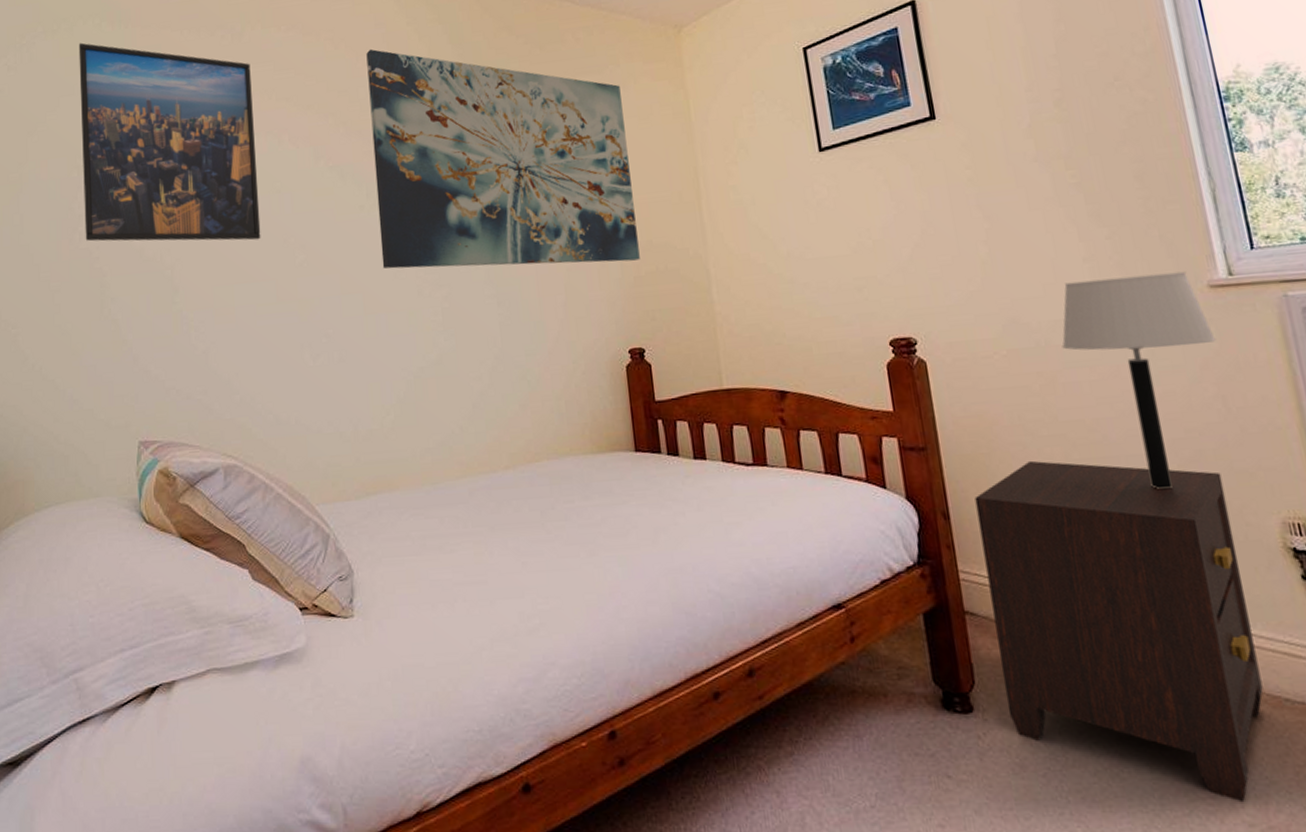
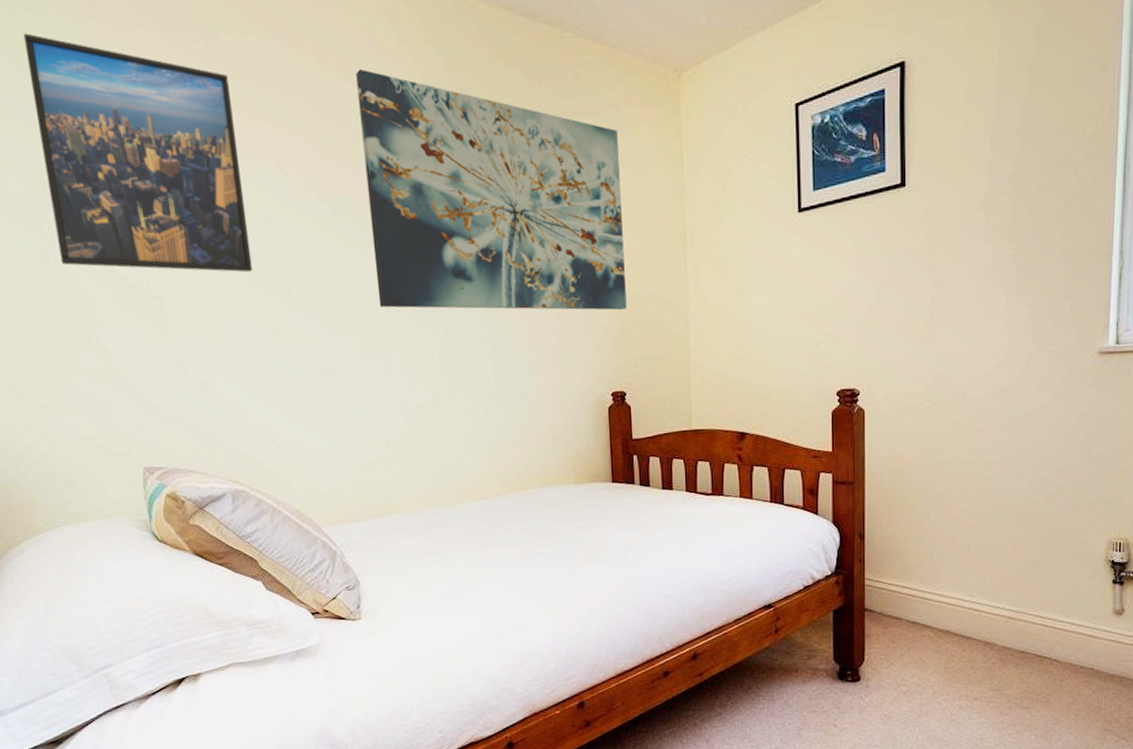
nightstand: present [974,460,1264,803] -> none [885,493,1074,736]
table lamp: present [1062,271,1216,490] -> none [975,339,1094,517]

